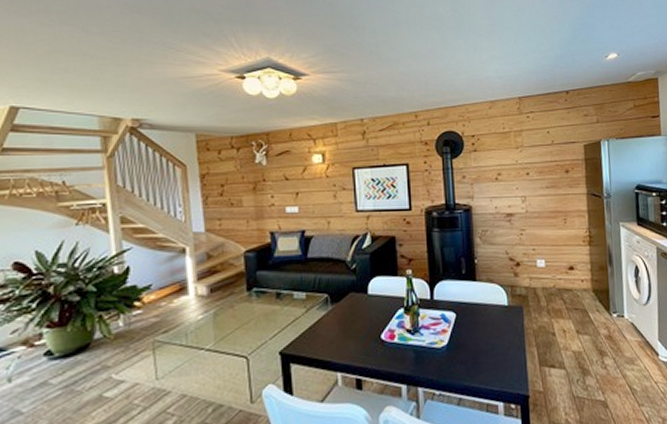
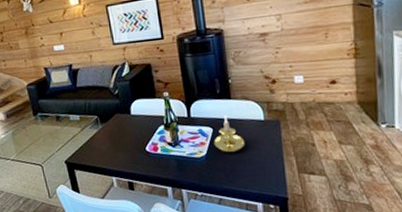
candle holder: none [456,299,489,343] -> present [214,115,246,153]

